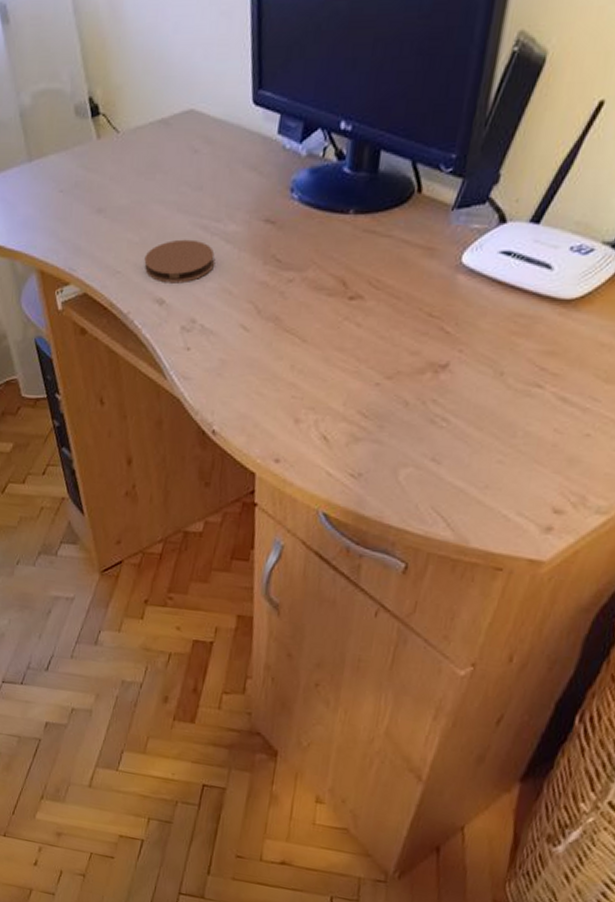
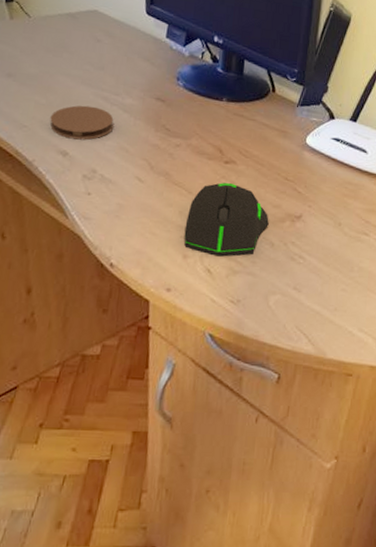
computer mouse: none [296,325,404,421] -> present [184,182,269,257]

